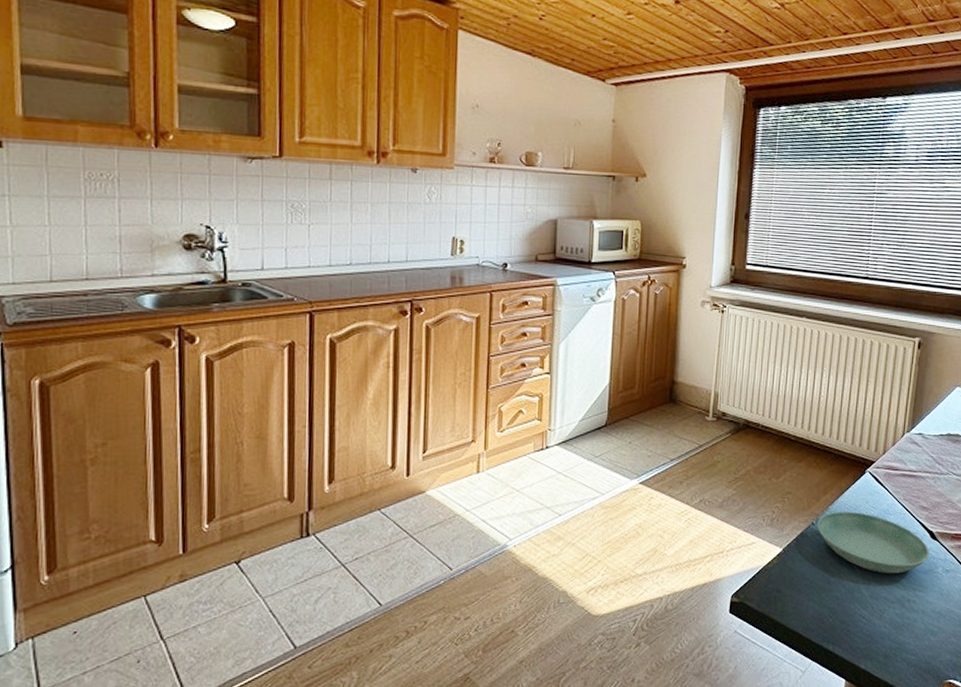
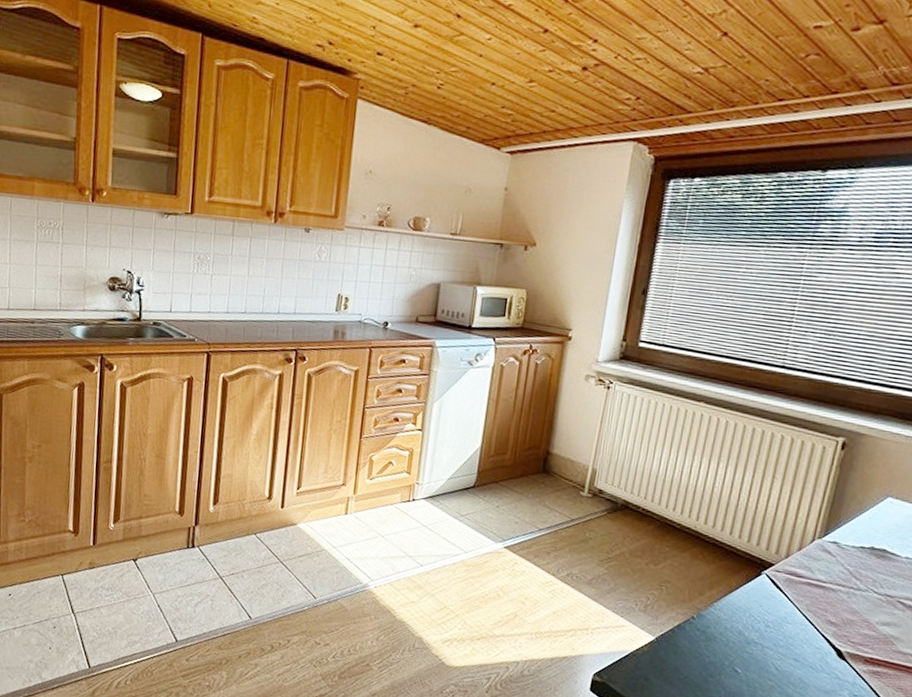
saucer: present [817,511,930,574] -> none [697,609,835,688]

